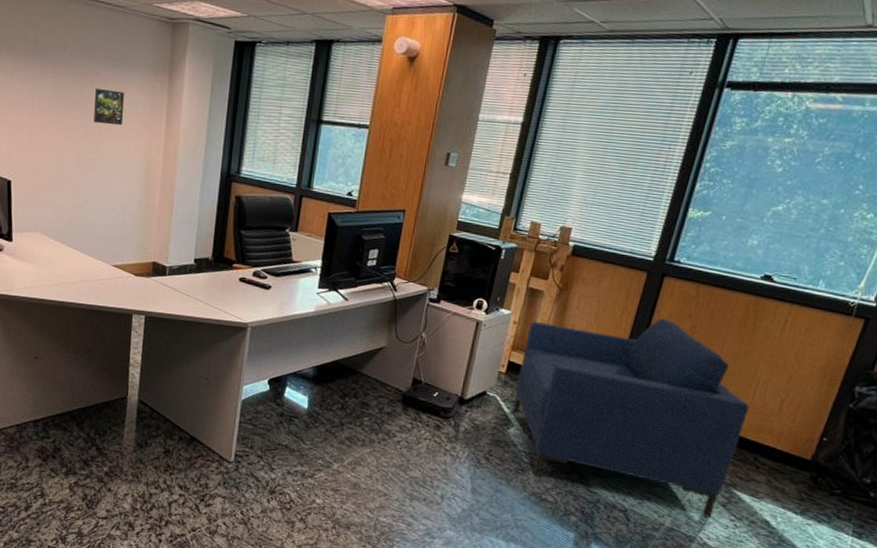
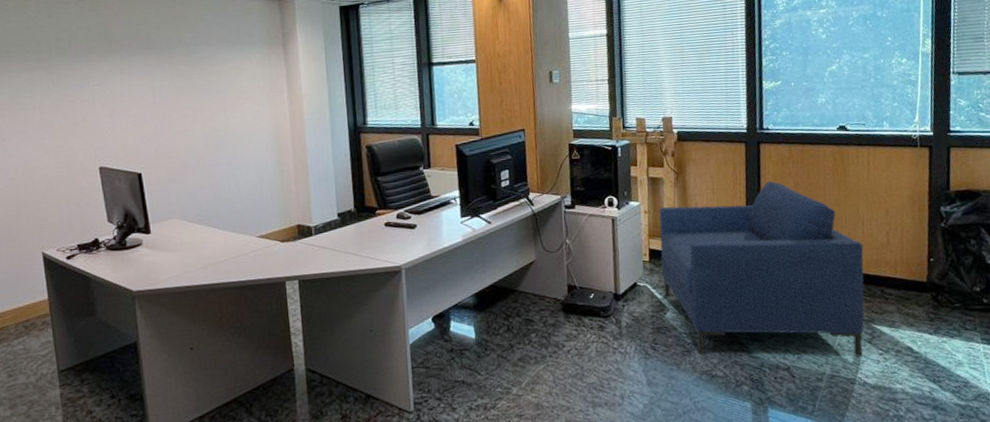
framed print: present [94,88,125,126] -> none [214,69,246,103]

